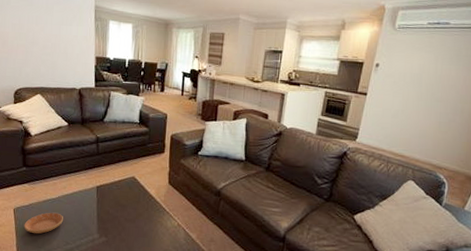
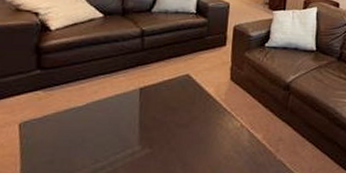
saucer: present [24,212,63,234] -> none [33,124,92,154]

